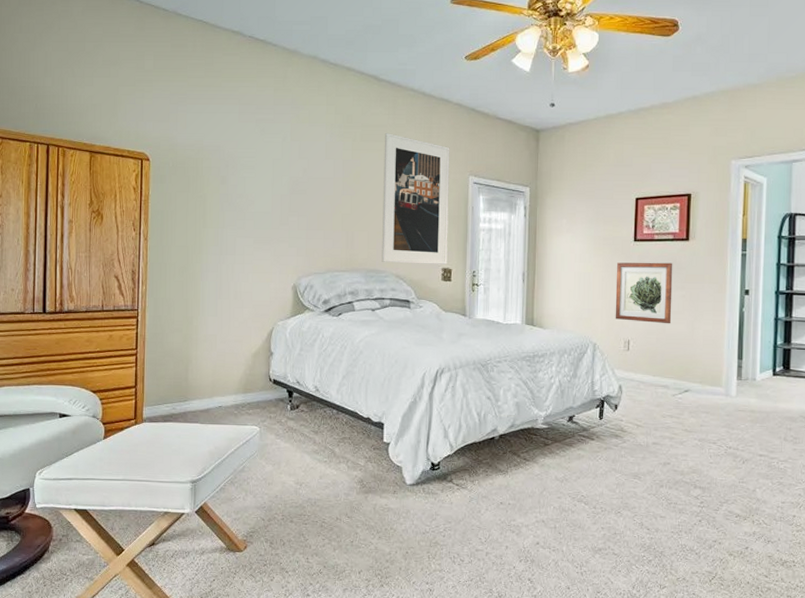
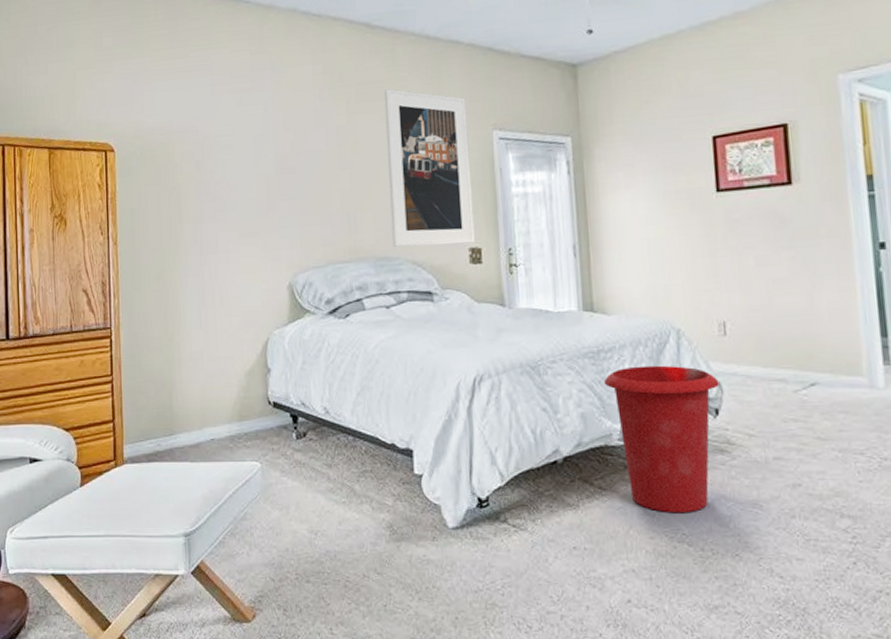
waste bin: none [535,369,620,481] -> present [603,365,719,514]
wall art: present [615,262,673,324] -> none [696,215,781,297]

